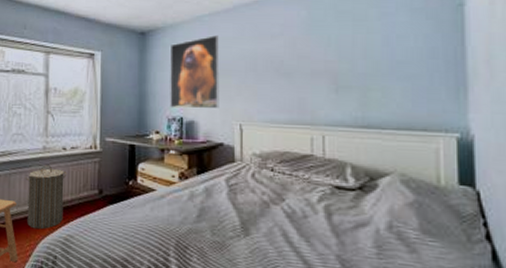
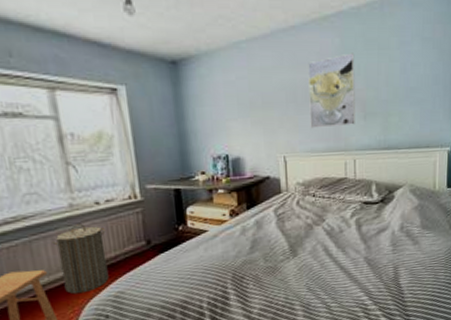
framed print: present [170,35,220,109] -> none [208,64,264,146]
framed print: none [270,24,324,99] -> present [308,53,355,129]

